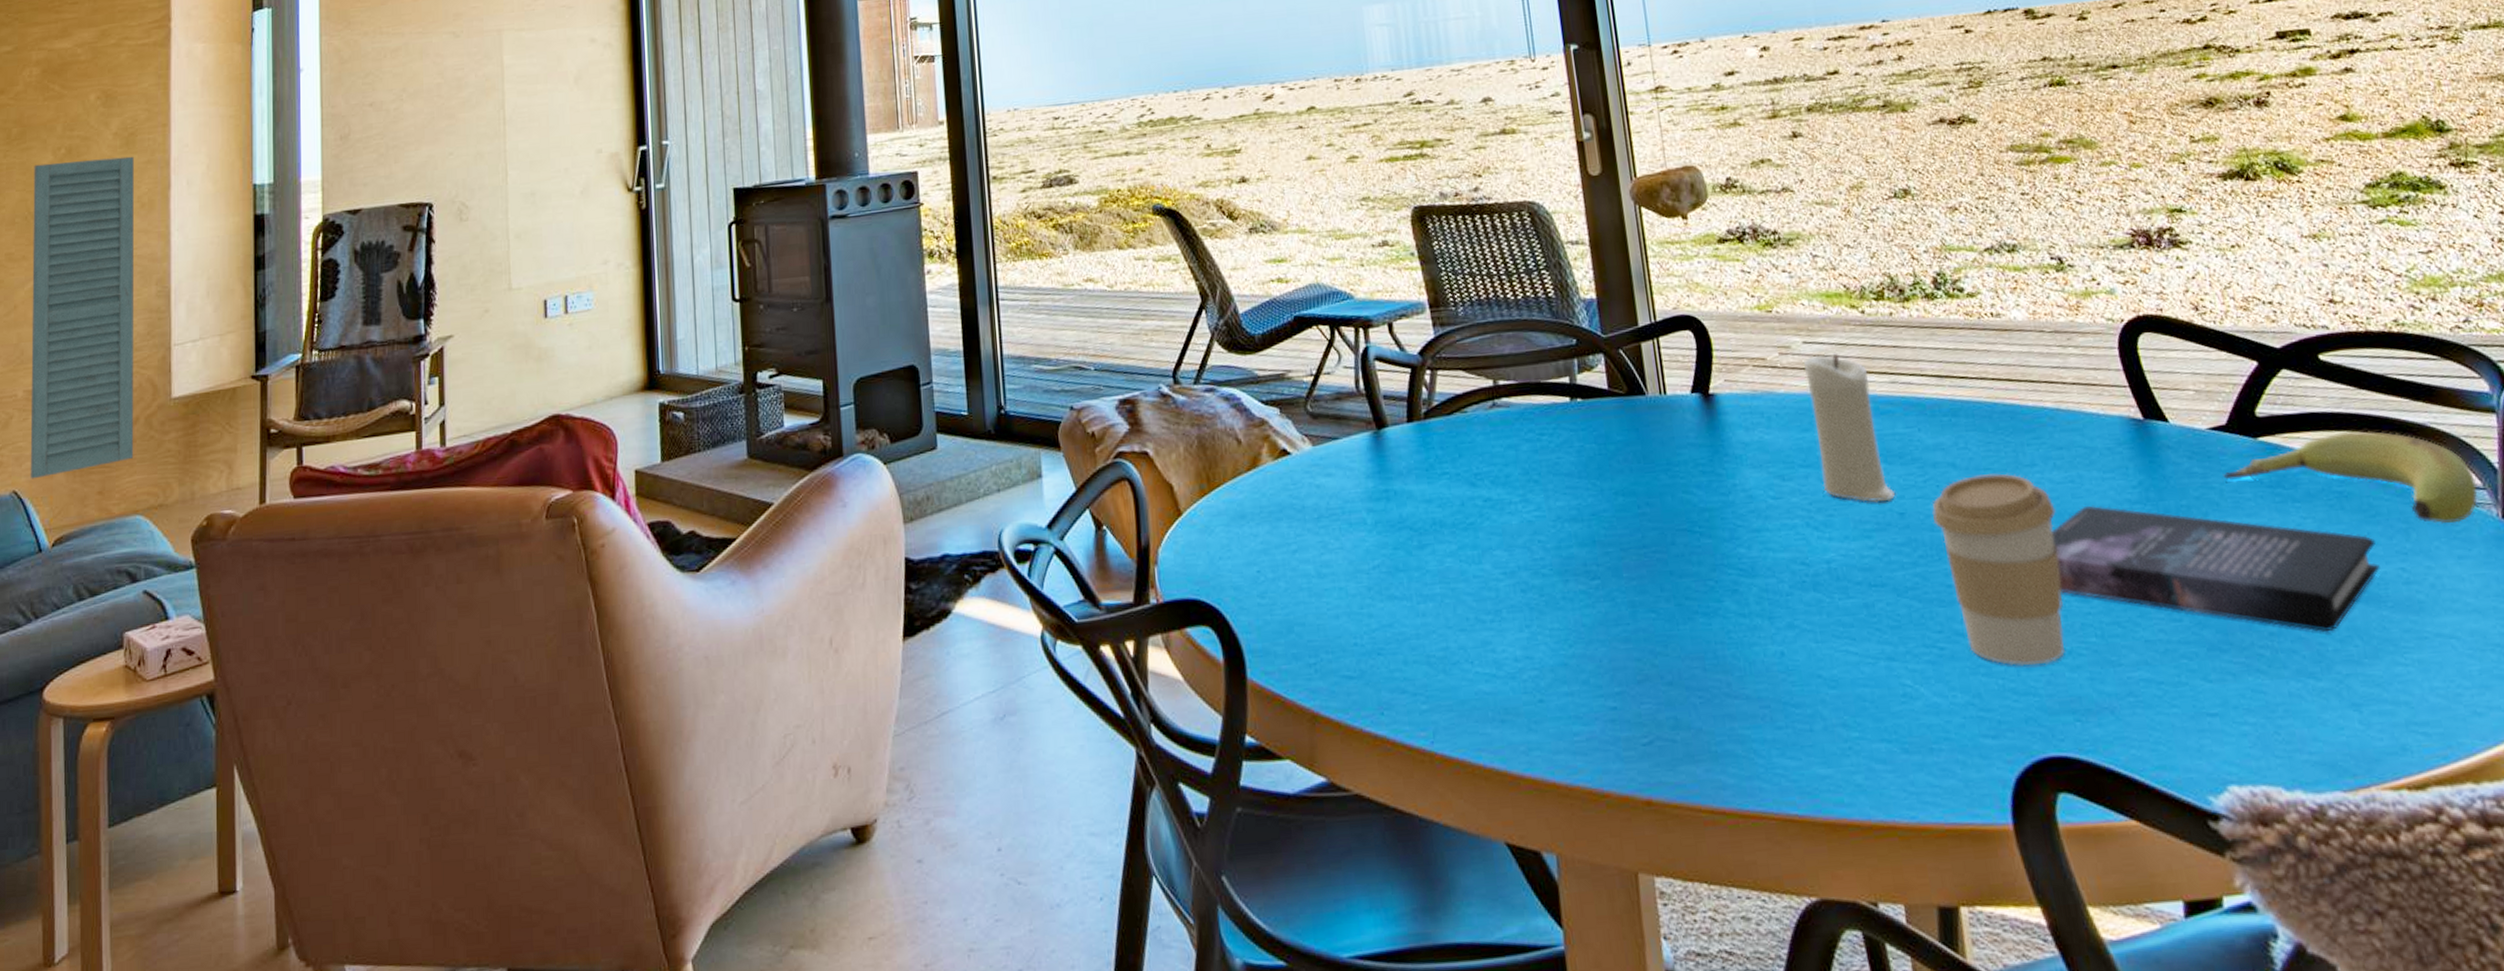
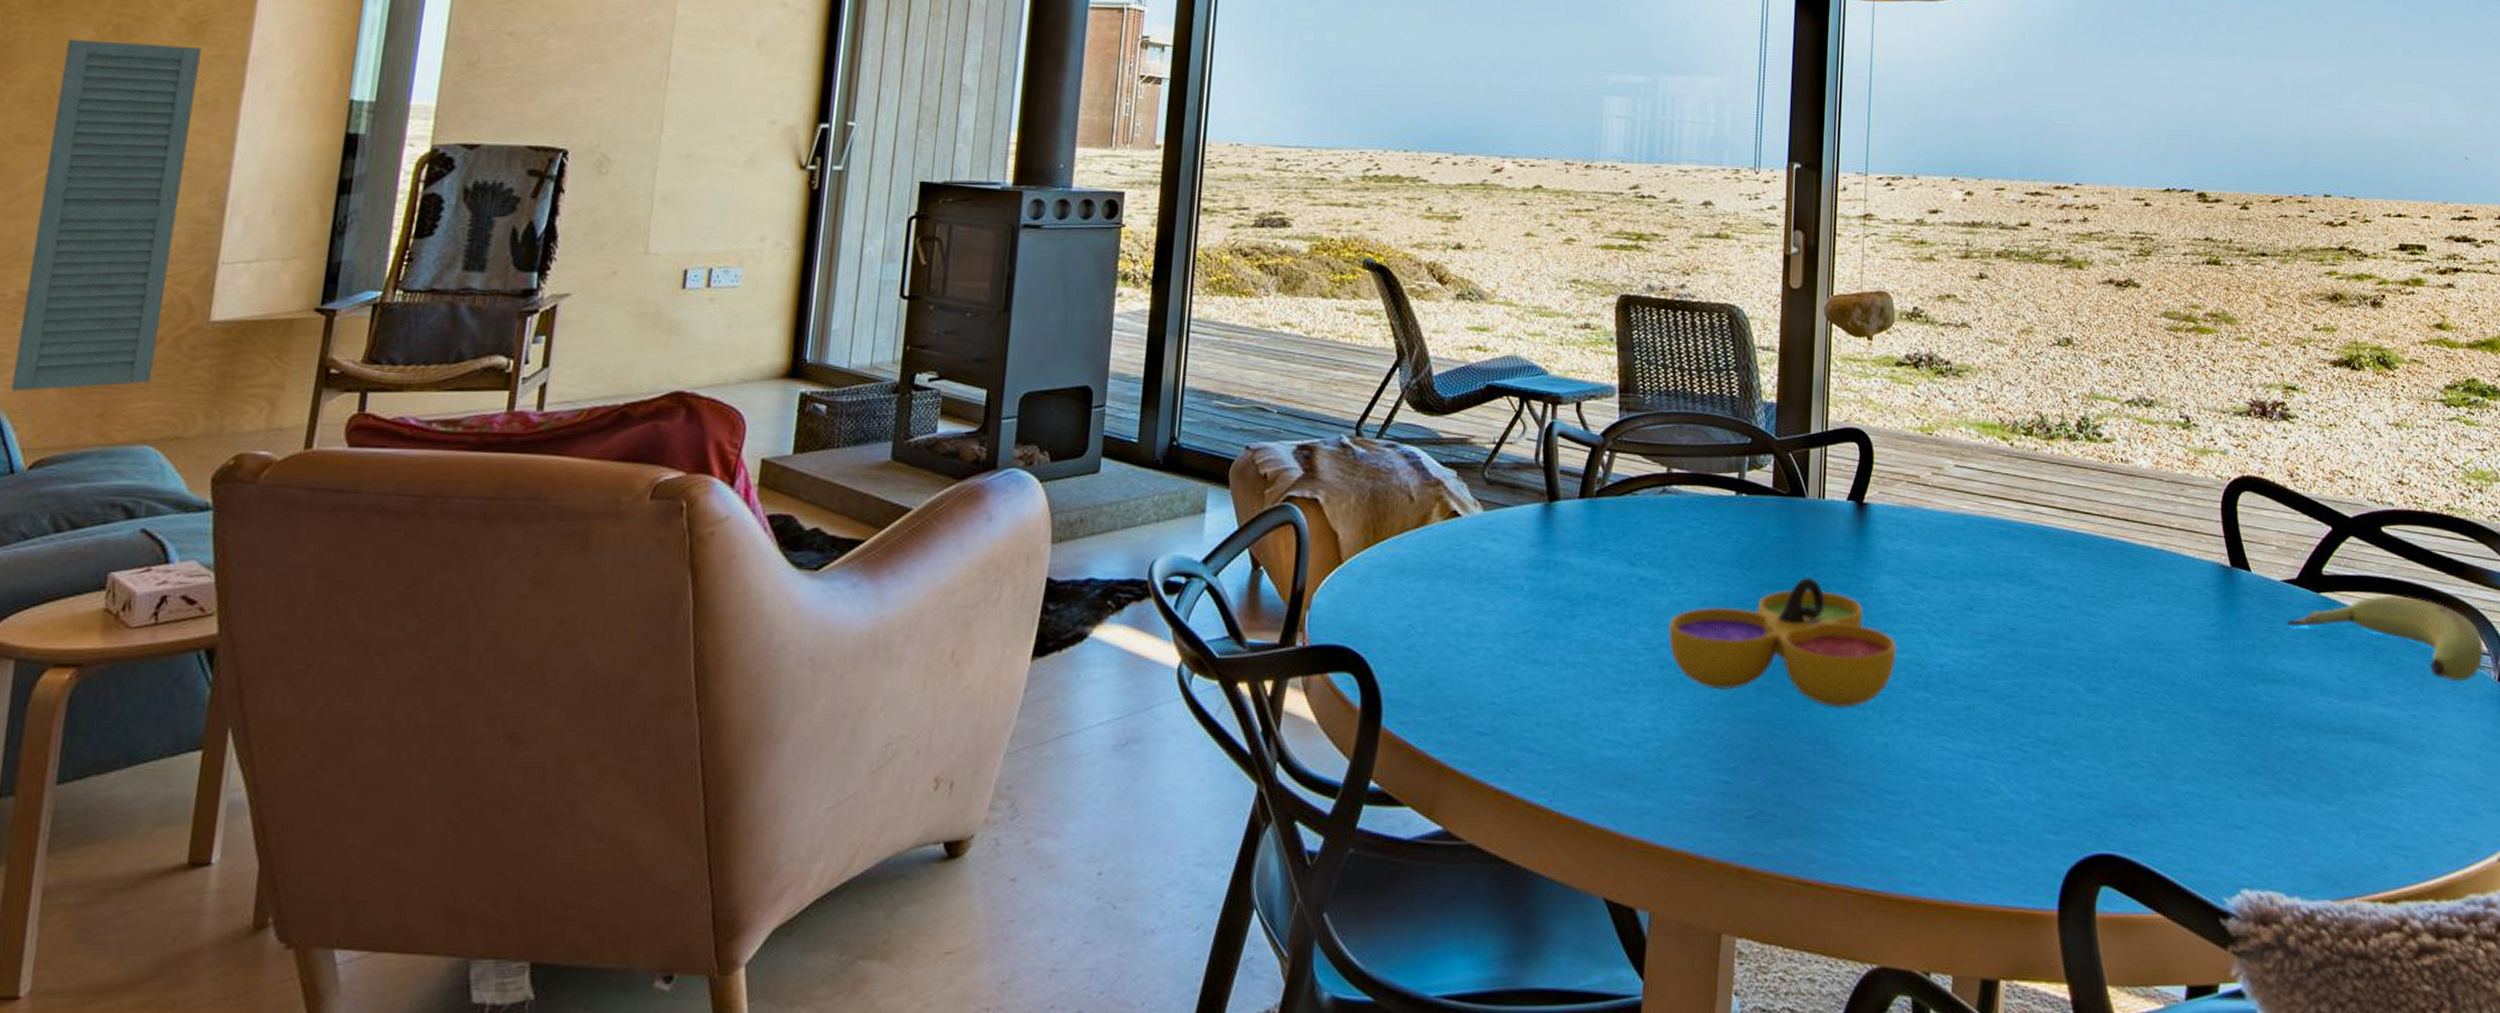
decorative bowl: none [1523,480,1776,618] -> present [1668,577,1897,708]
candle: present [1803,353,1895,503] -> none [1949,478,2010,617]
coffee cup: present [1932,473,2065,666] -> none [2039,601,2144,773]
book: present [2051,505,2380,632] -> none [2135,637,2396,763]

